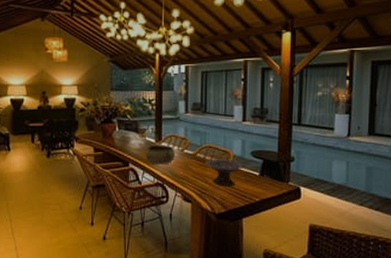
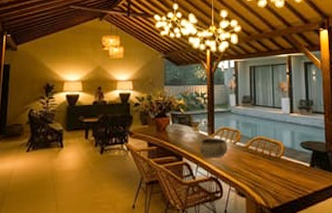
decorative bowl: present [205,159,244,187] -> none [257,151,294,180]

